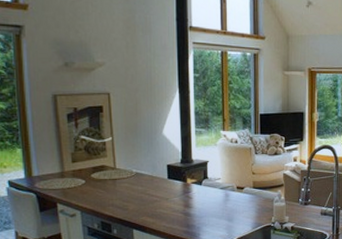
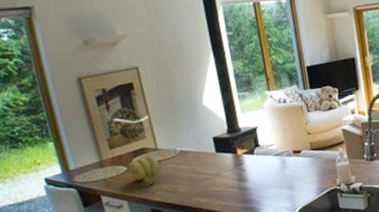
banana bunch: none [86,173,116,200] -> present [127,155,161,186]

